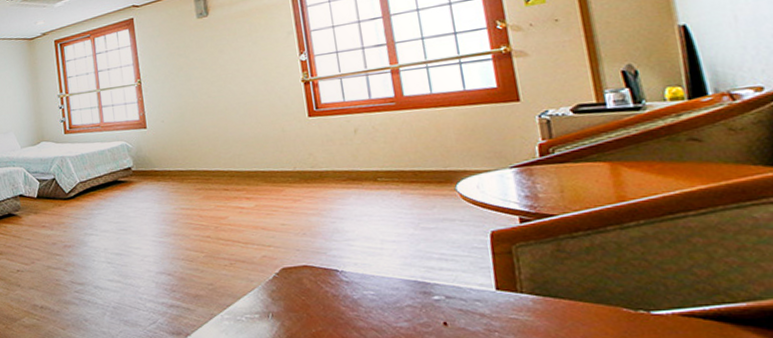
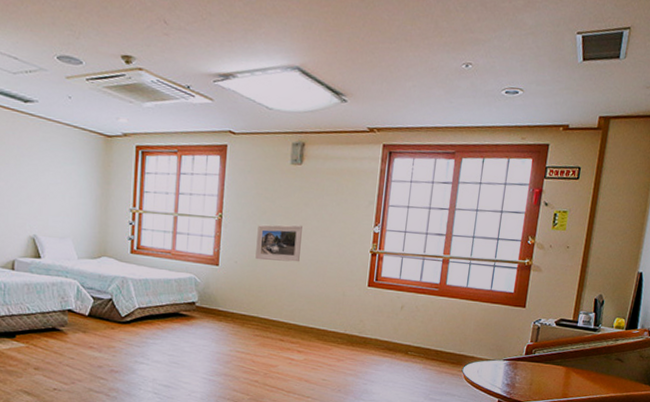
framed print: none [177,72,227,115] -> present [255,224,302,262]

